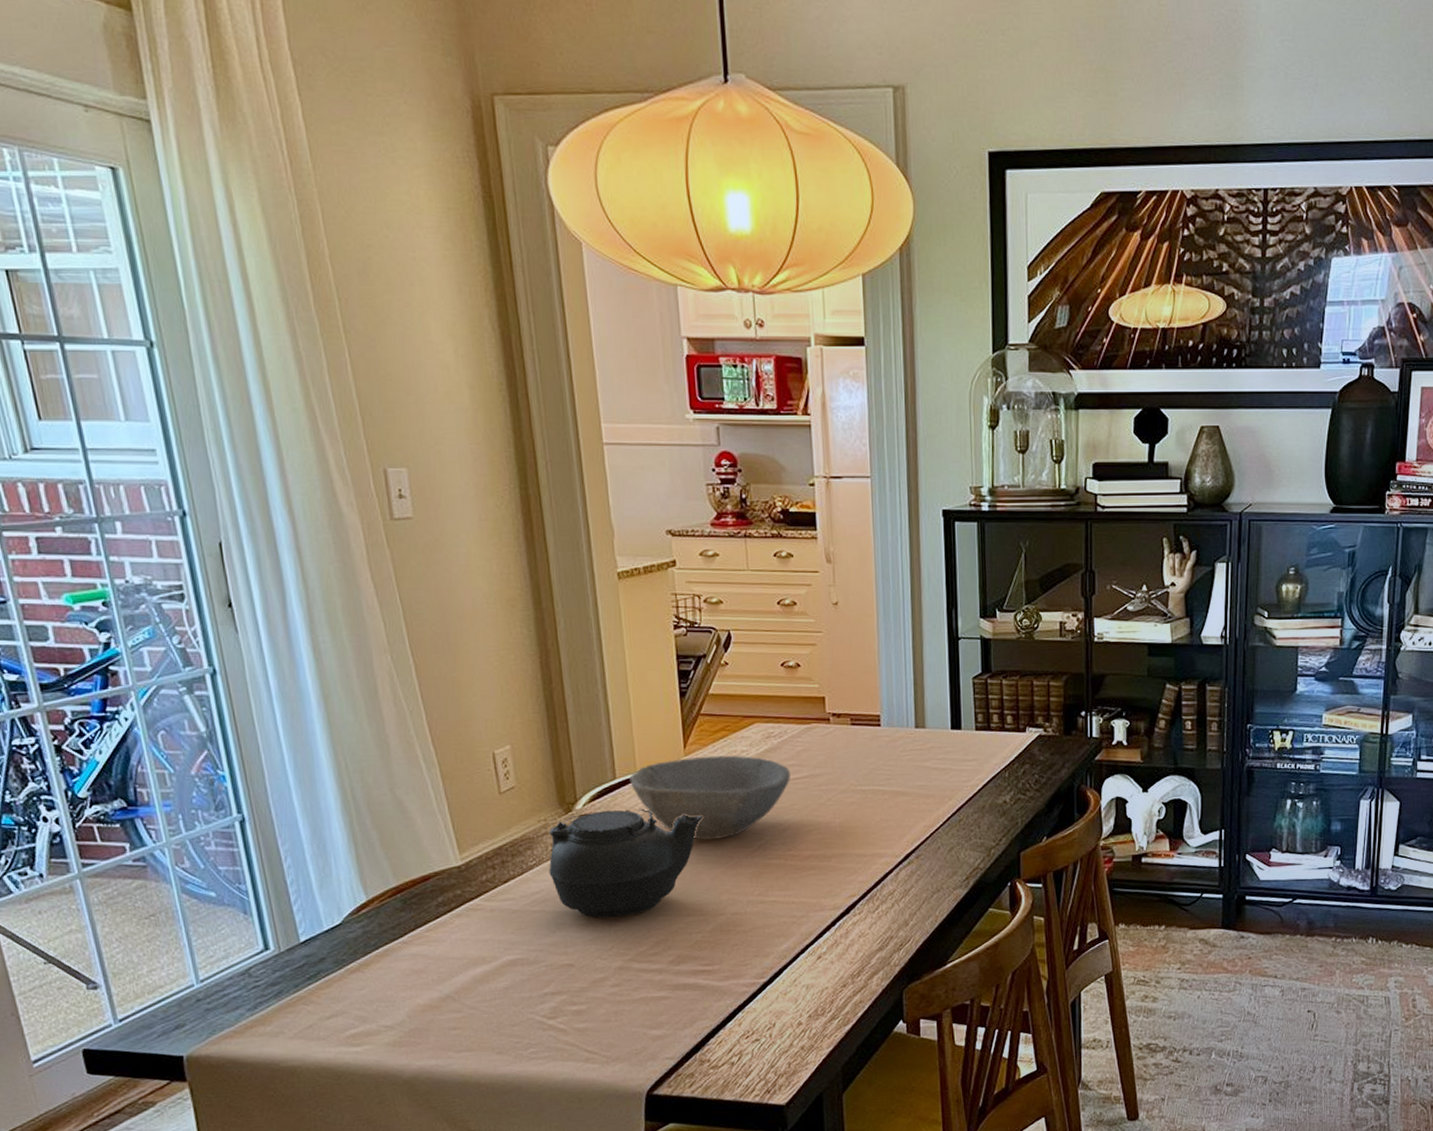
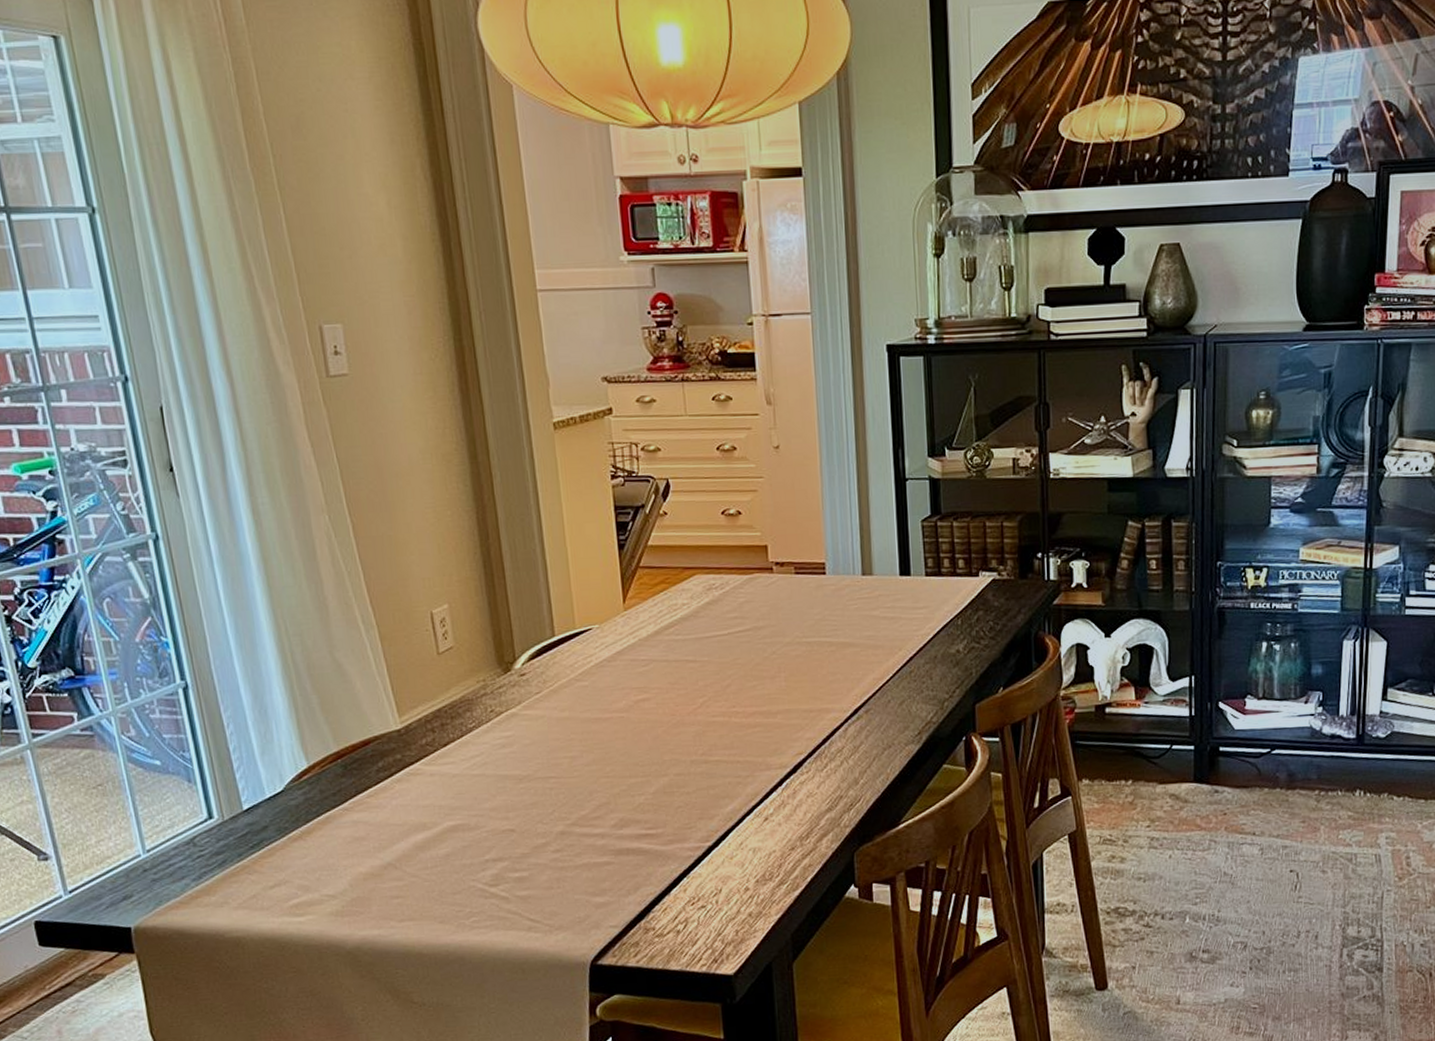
teapot: present [549,808,703,918] -> none [488,666,644,782]
bowl: present [629,755,790,840] -> none [568,608,733,698]

